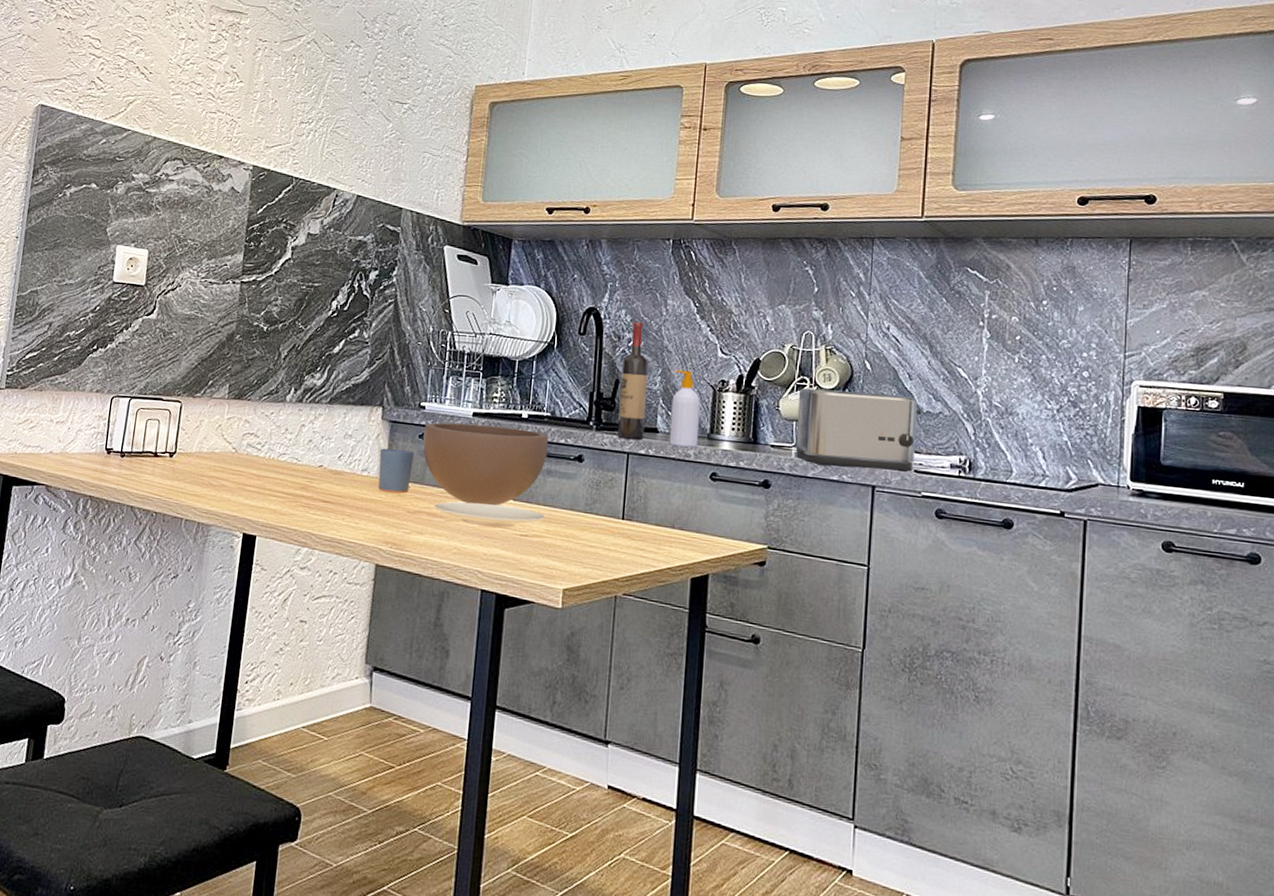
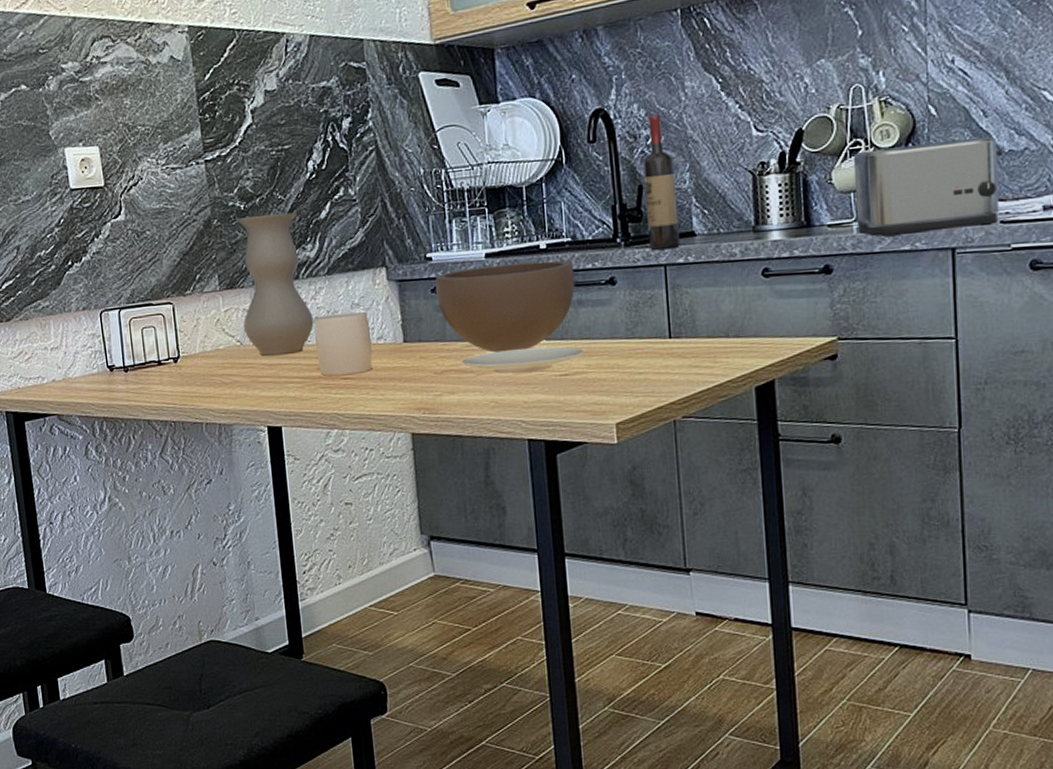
vase: none [241,338,314,471] -> present [236,212,314,357]
mug: none [303,439,358,500] -> present [313,311,373,377]
mug: present [378,448,414,494] -> none [392,308,432,357]
soap bottle: present [669,370,700,449] -> none [704,159,744,249]

